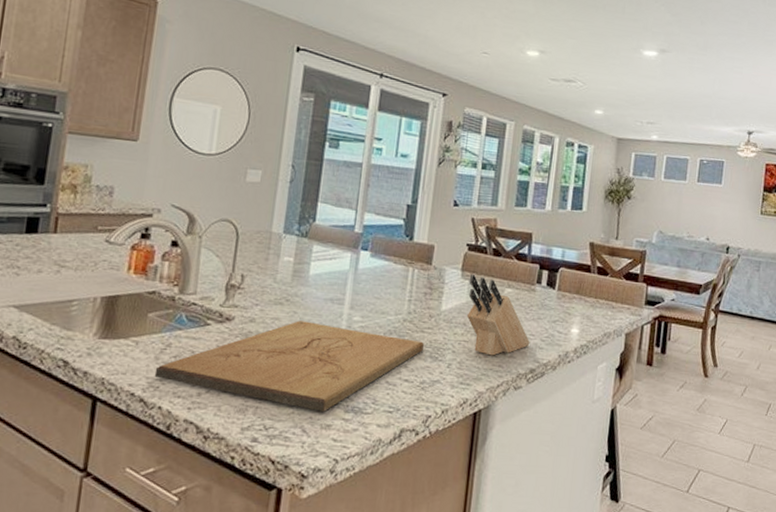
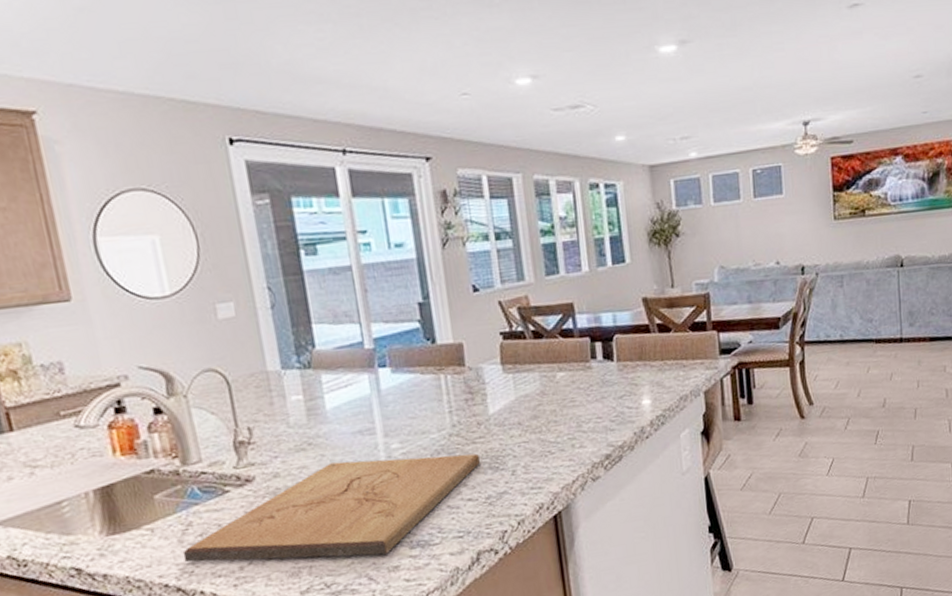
knife block: present [466,273,530,356] -> none [512,365,599,452]

